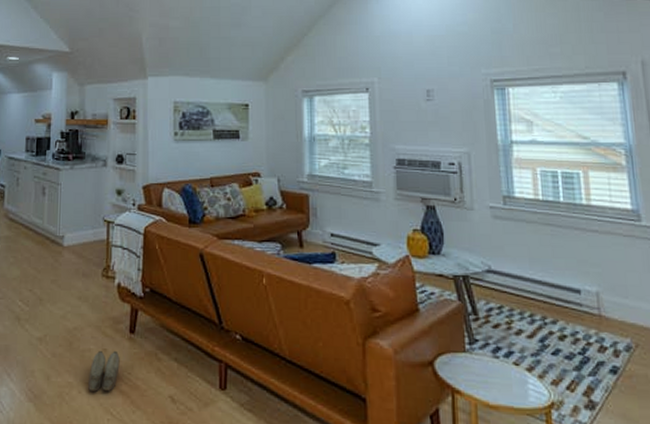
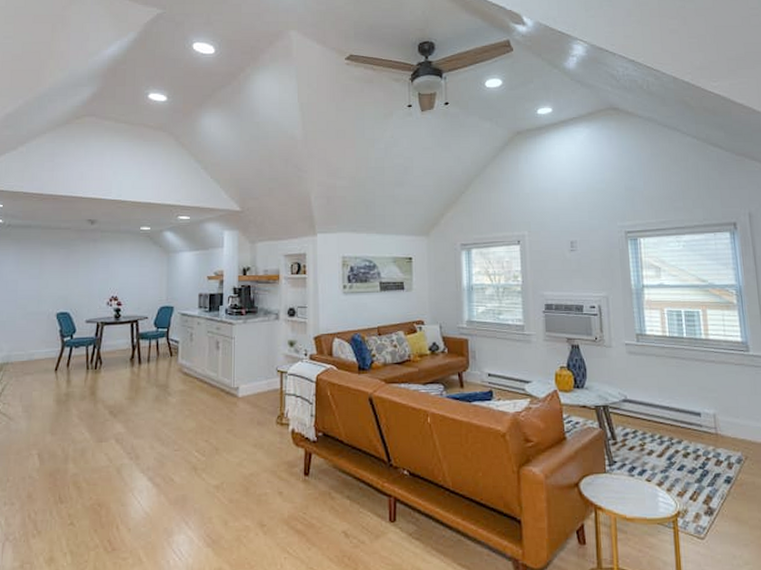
slippers: present [88,350,120,392] -> none [265,493,295,533]

